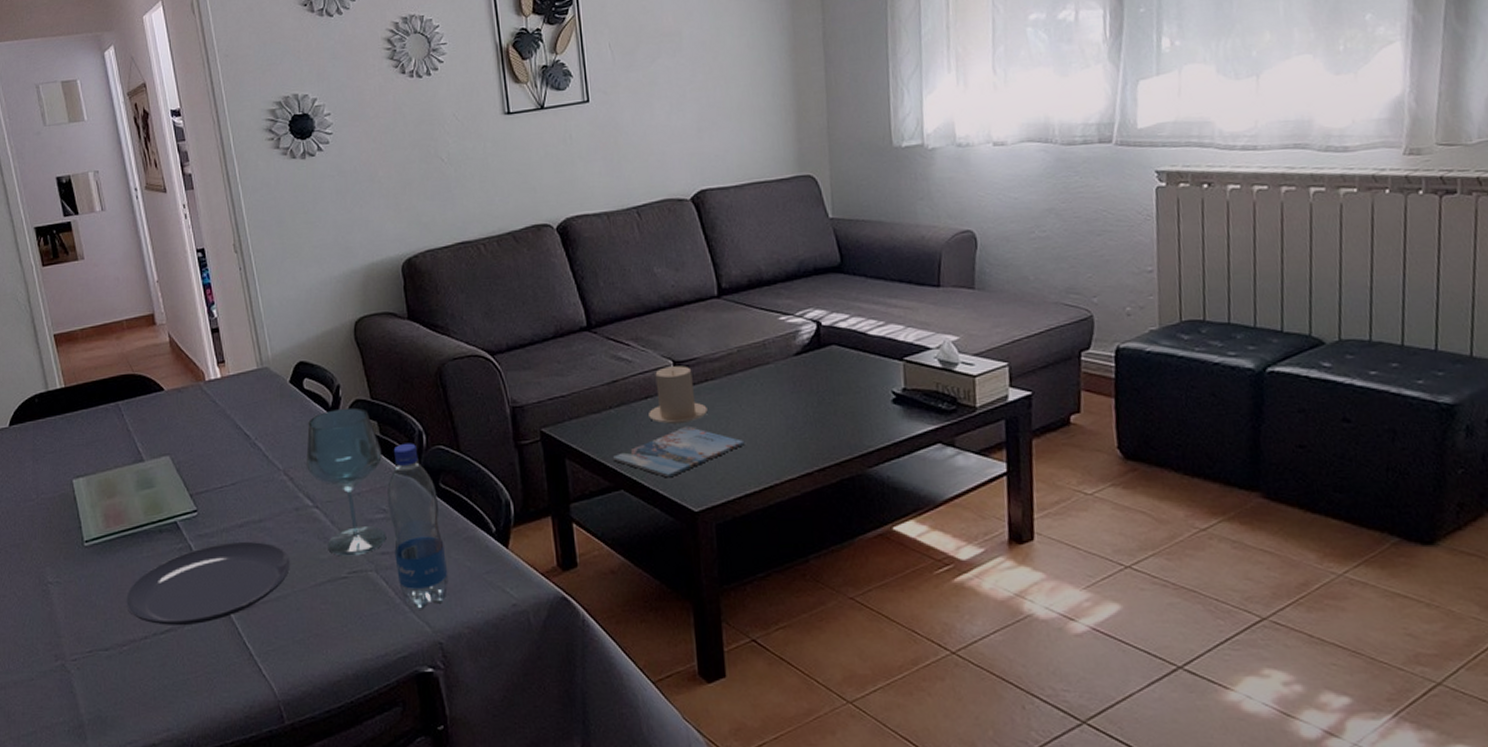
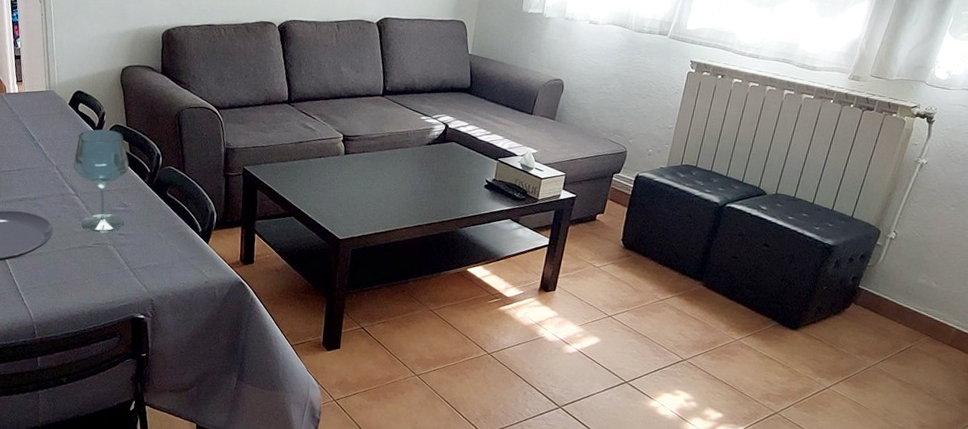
bottle: present [386,443,449,609] -> none [128,161,164,276]
magazine: present [612,427,745,478] -> none [289,181,382,214]
candle: present [649,366,708,425] -> none [320,138,361,179]

